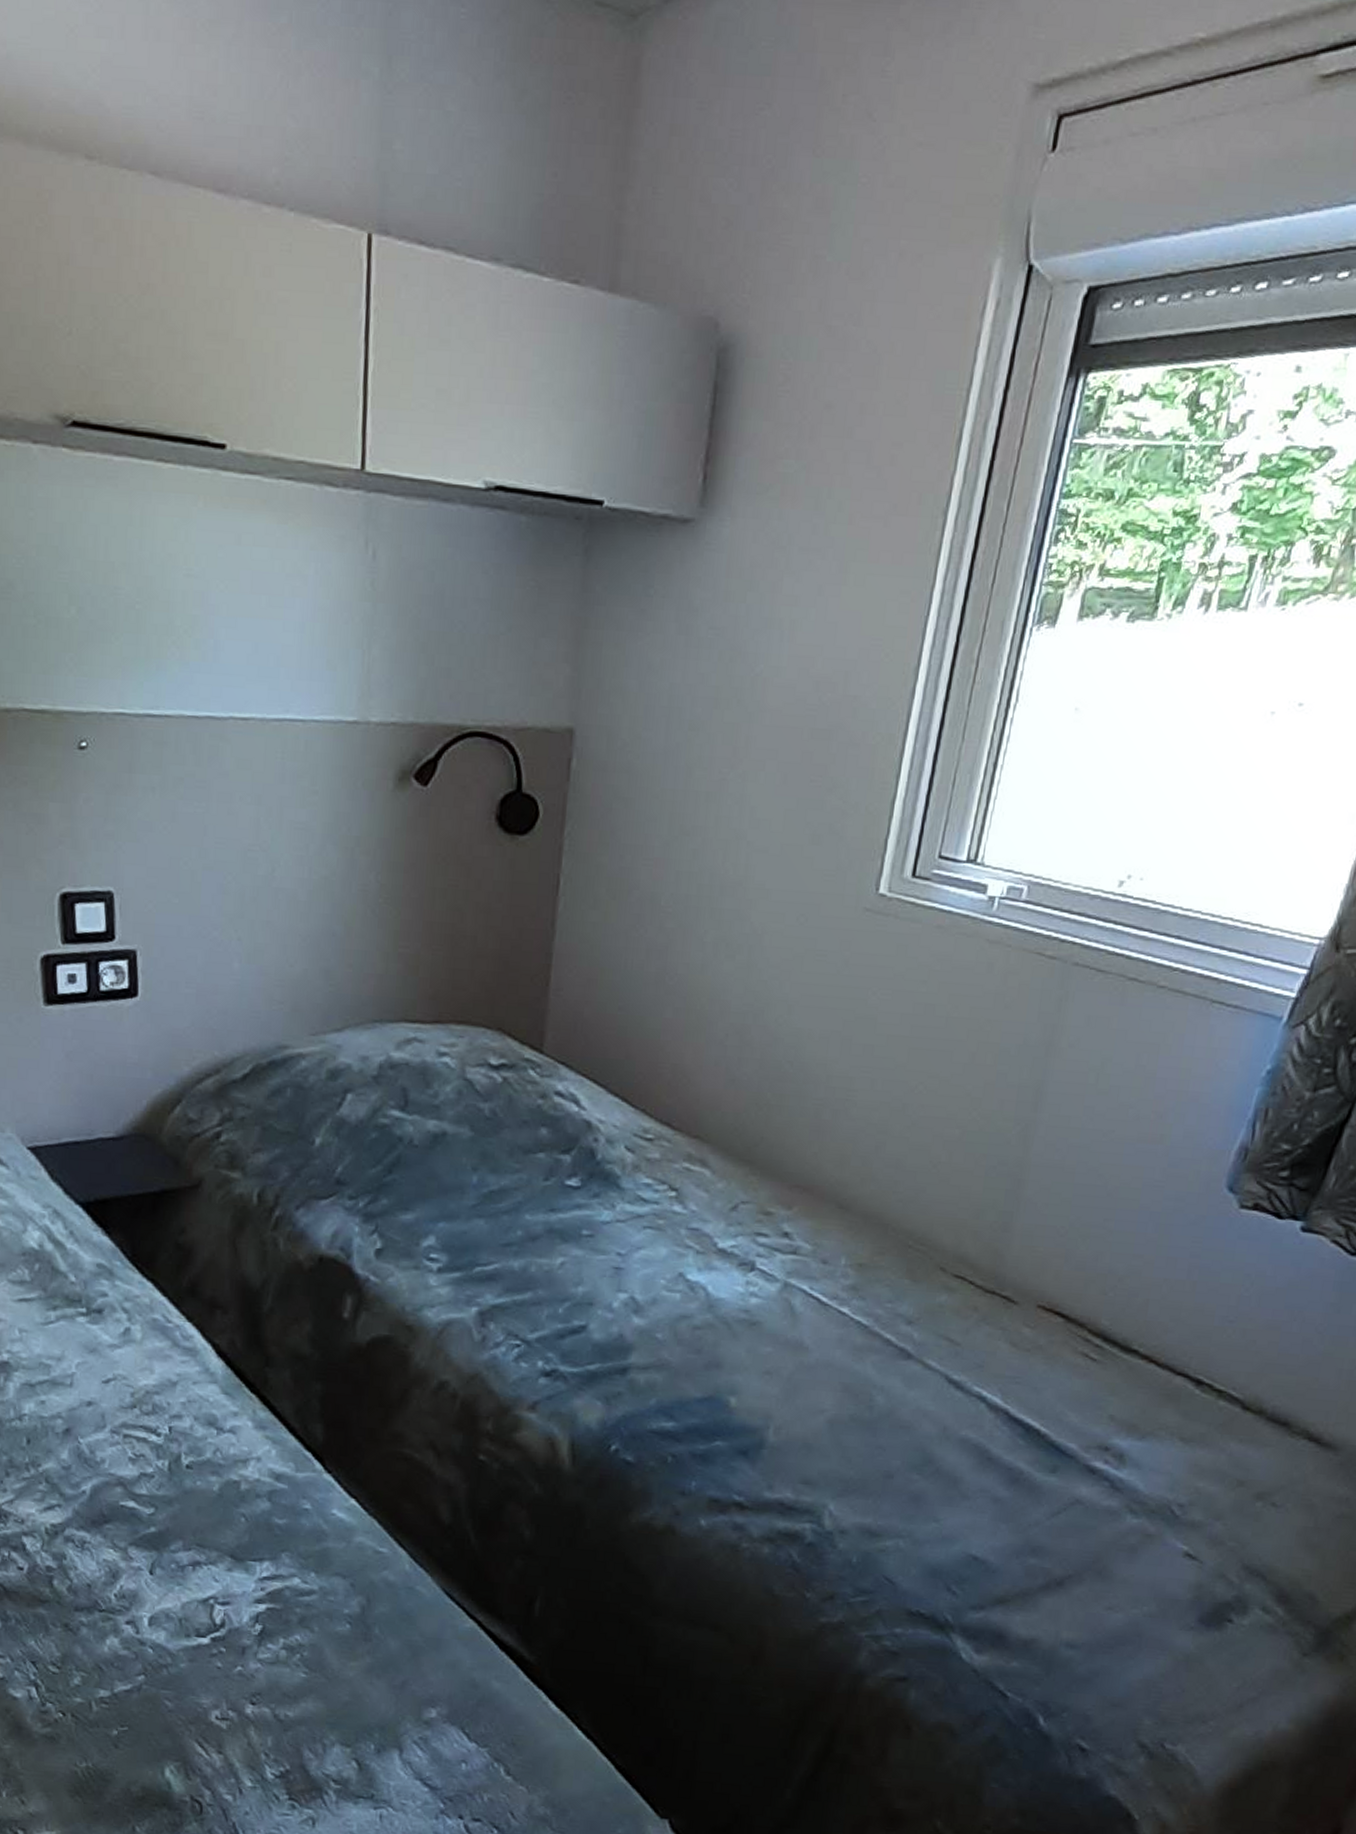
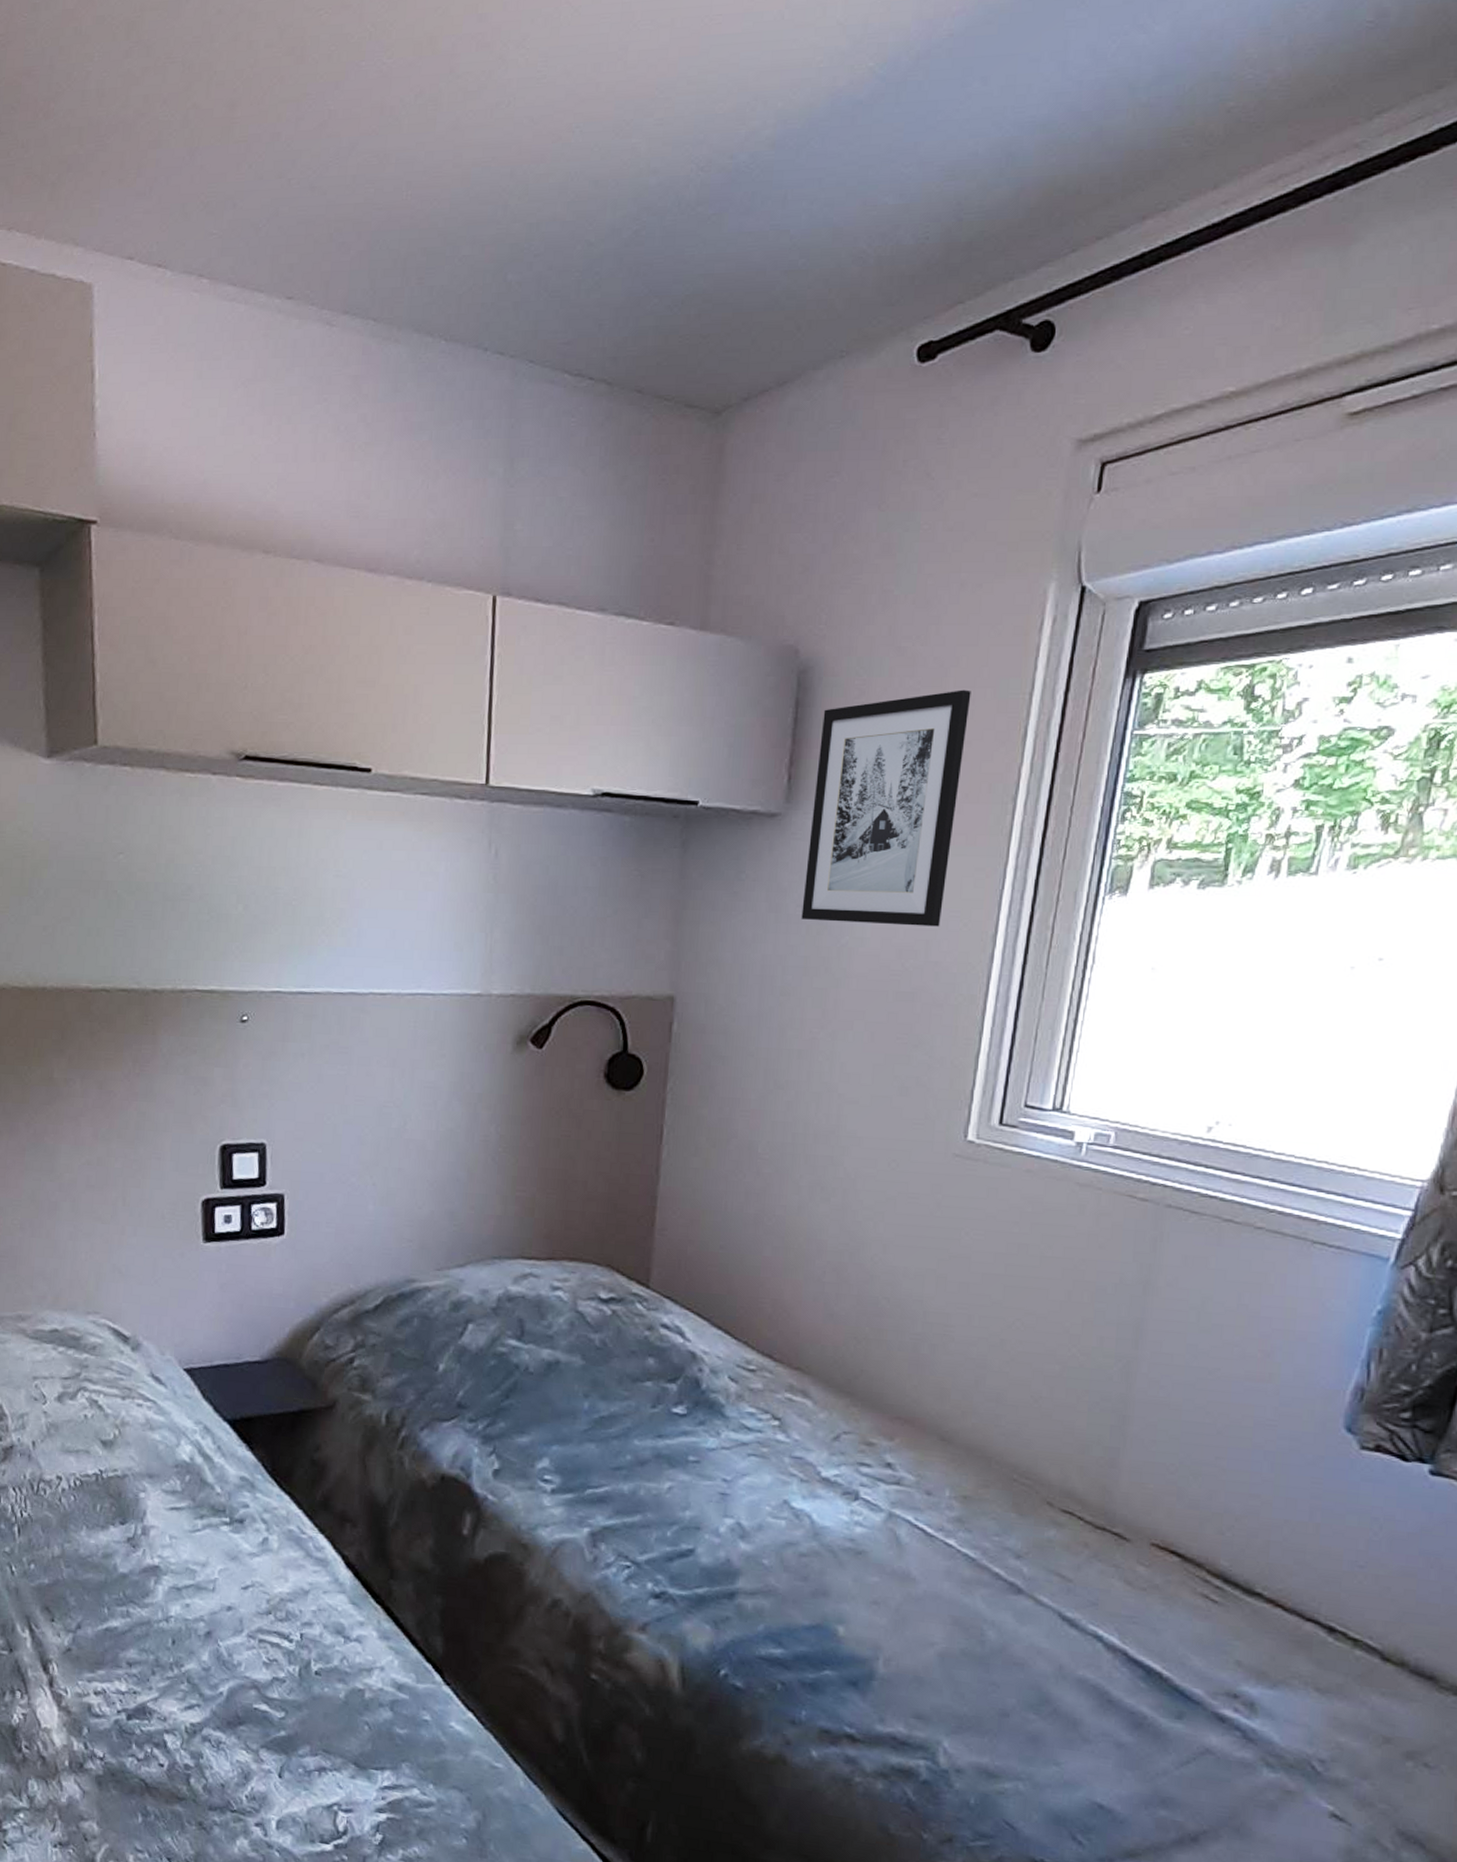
wall art: none [713,381,905,657] -> present [801,689,971,927]

